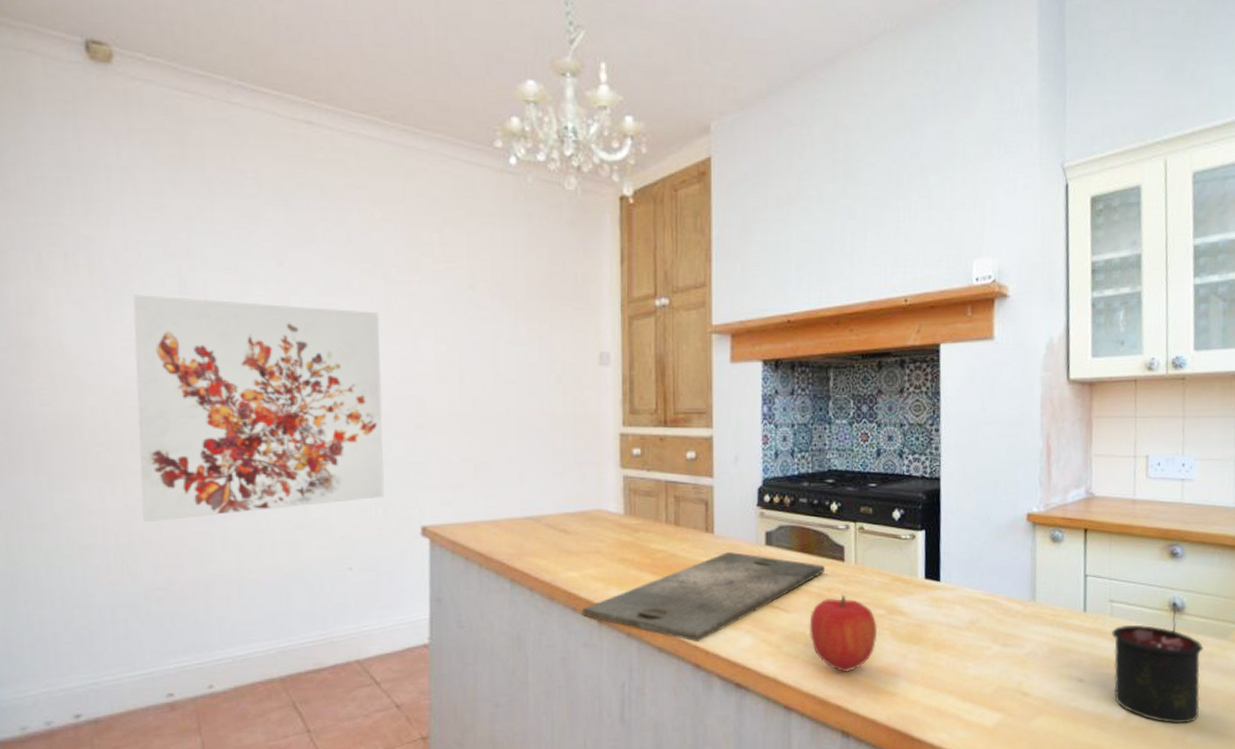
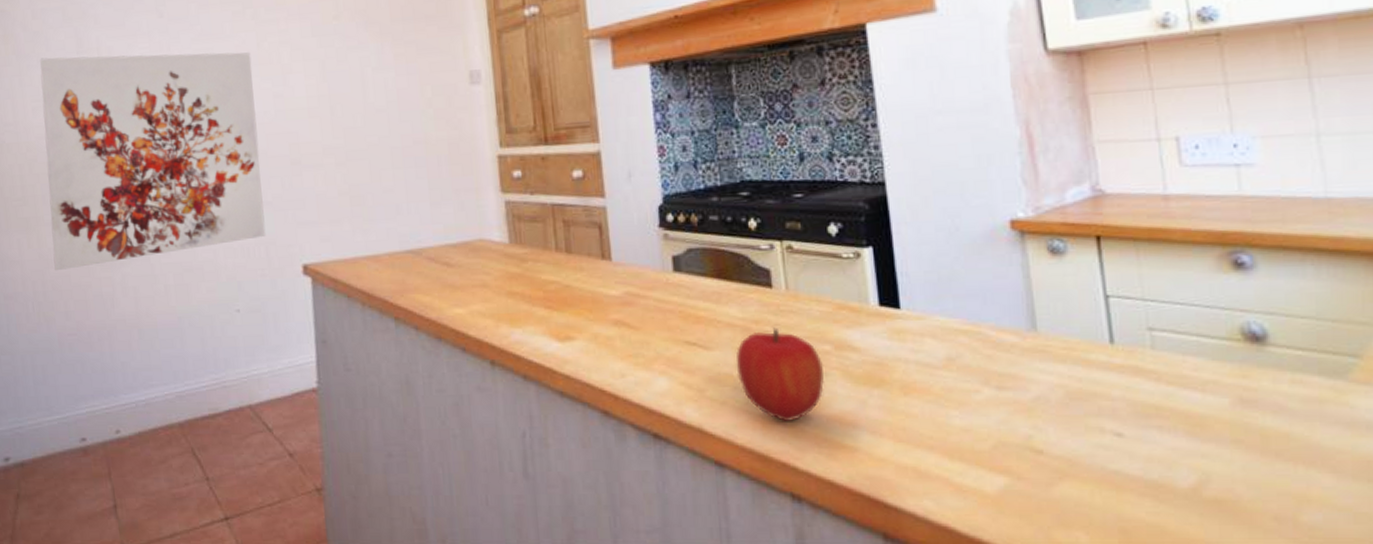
cutting board: present [581,551,825,642] -> none [471,280,749,385]
candle: present [1112,602,1203,724] -> none [1157,329,1314,497]

